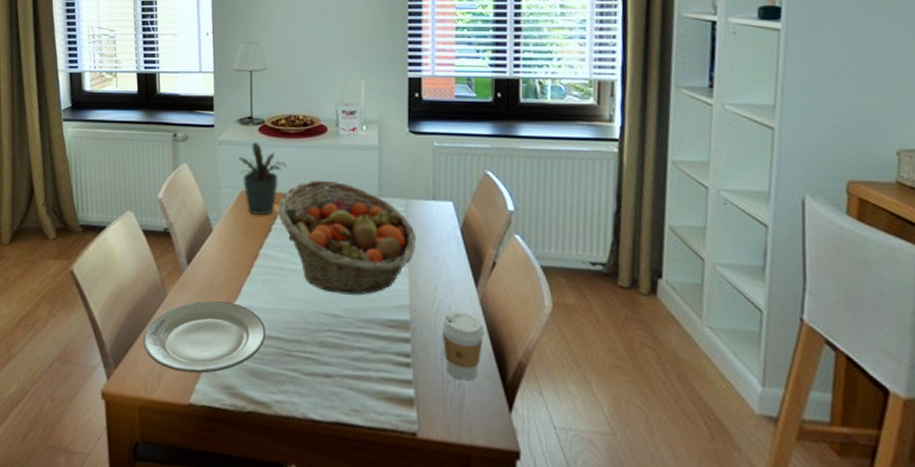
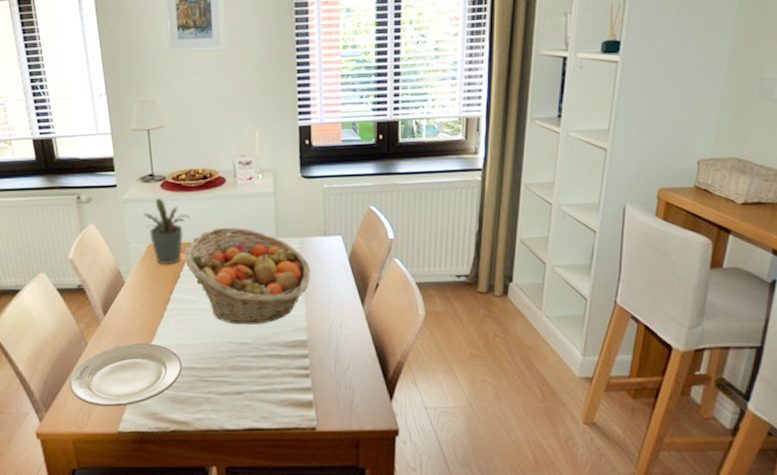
coffee cup: present [441,311,485,381] -> none [334,327,370,382]

